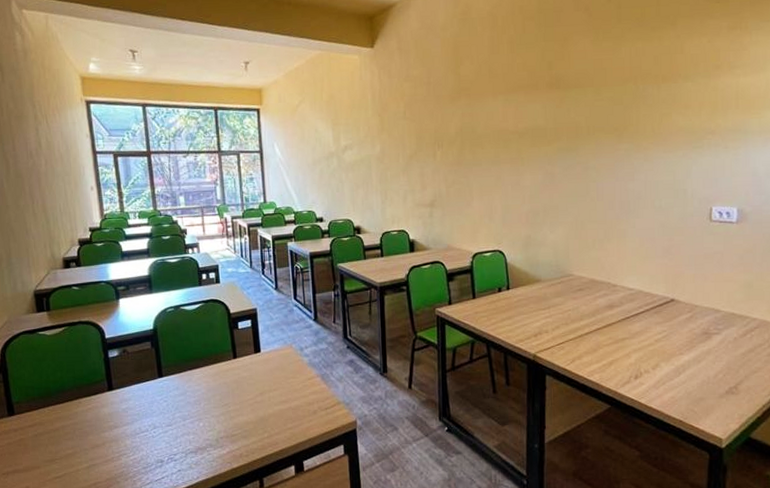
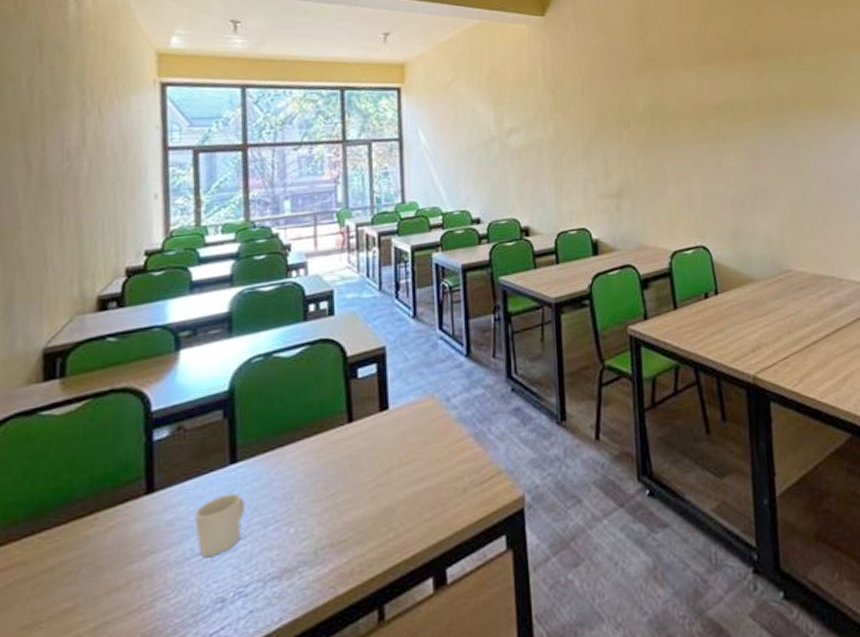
mug: none [139,396,170,435] -> present [194,493,245,558]

